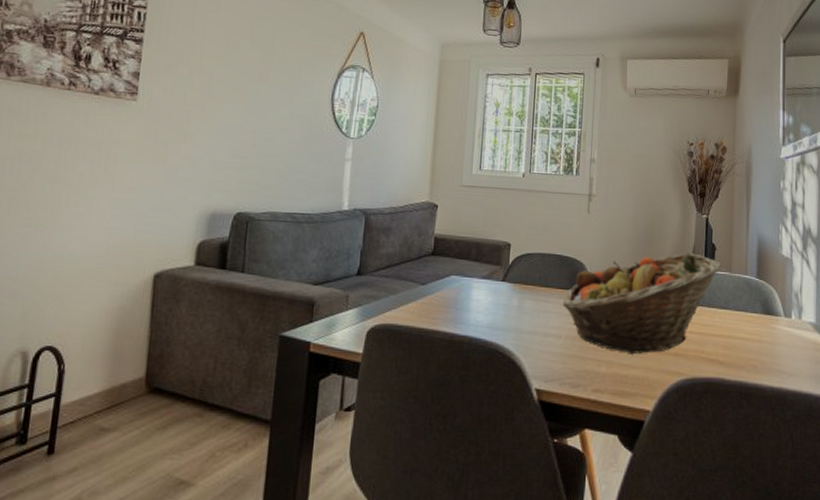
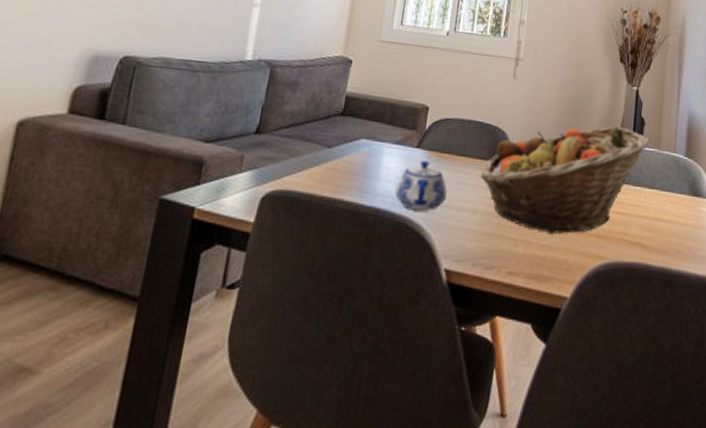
teapot: none [485,293,533,337] -> present [395,161,447,210]

